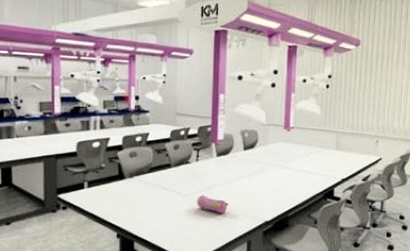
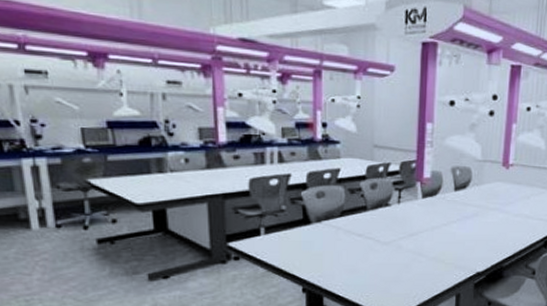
pencil case: present [197,195,229,214] -> none [398,243,435,265]

